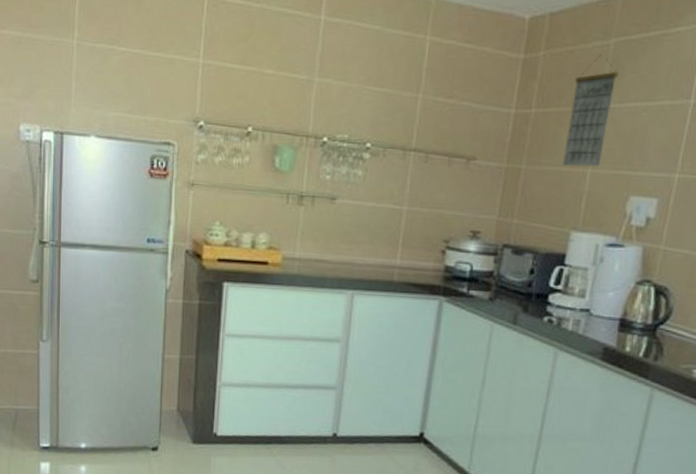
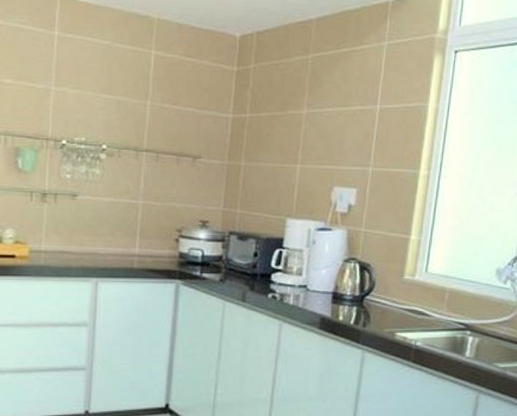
calendar: present [563,54,619,167] -> none [276,67,318,163]

